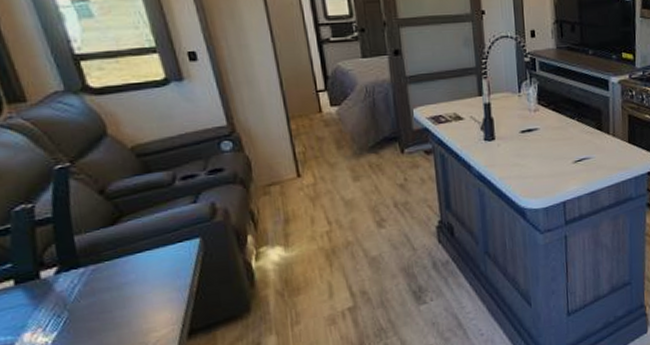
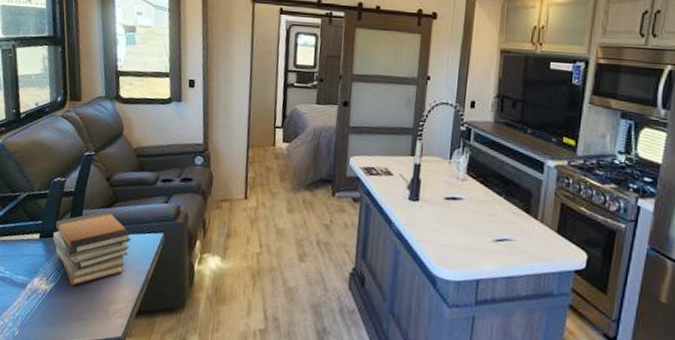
book stack: none [35,229,158,328] -> present [53,210,131,286]

